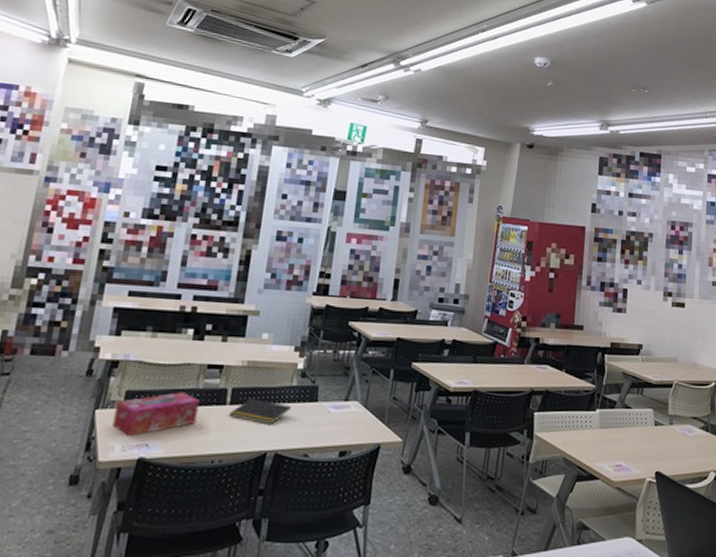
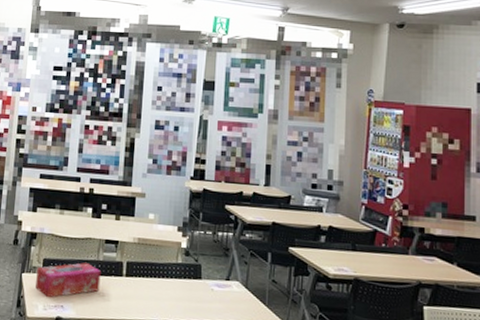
notepad: present [229,398,291,426] -> none [126,272,178,298]

